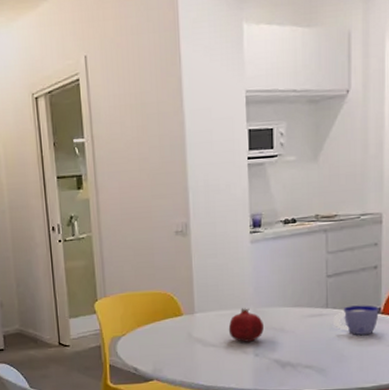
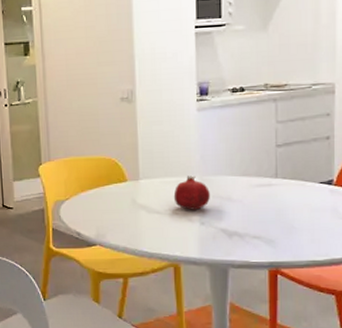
cup: present [333,305,379,336] -> none [283,176,332,207]

